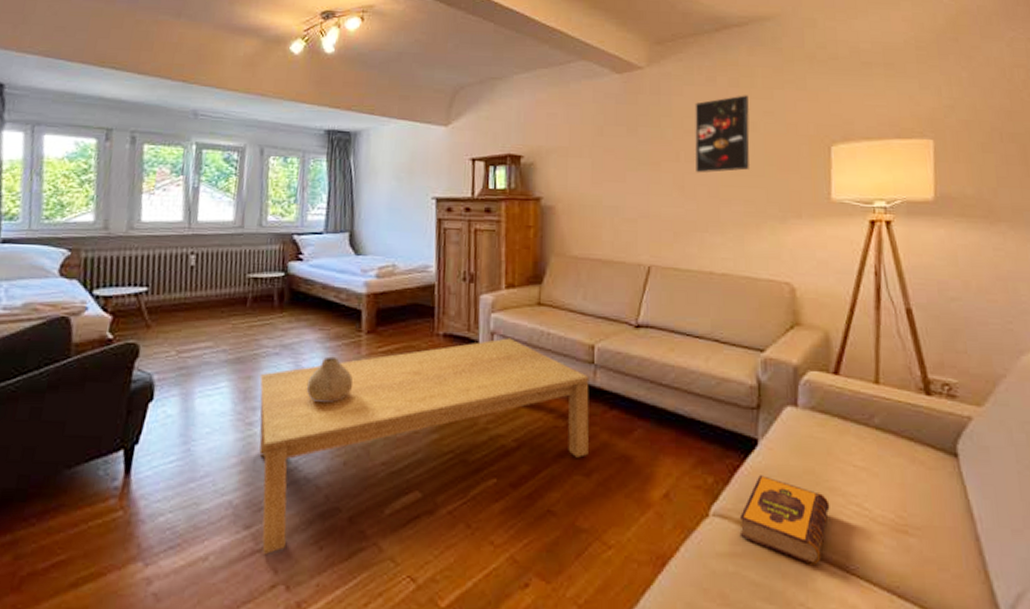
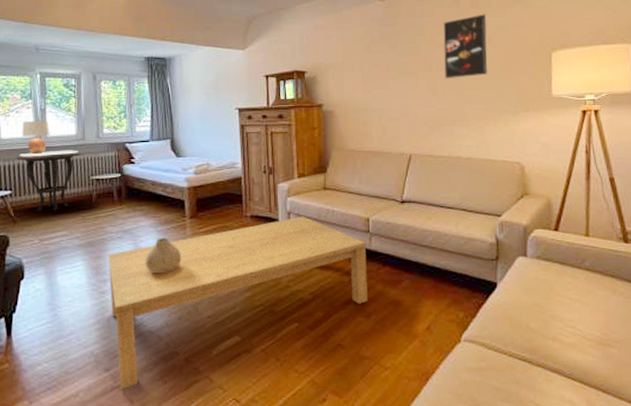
side table: none [157,239,238,316] -> present [16,150,81,211]
lamp: none [167,201,203,244] -> present [22,121,50,155]
hardback book: present [739,475,830,565] -> none [483,309,552,373]

